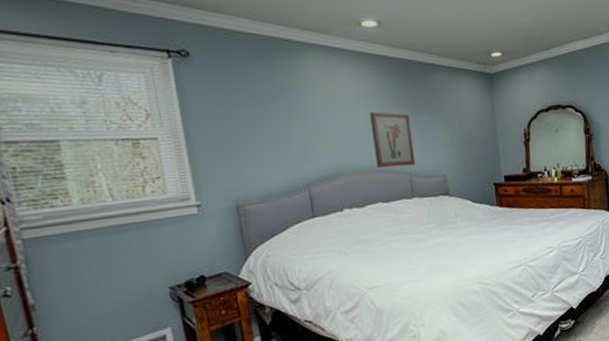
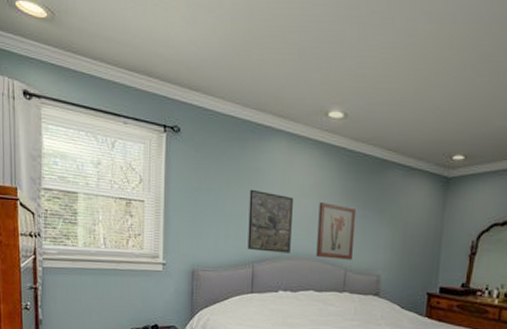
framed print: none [289,108,349,172] -> present [247,189,293,253]

